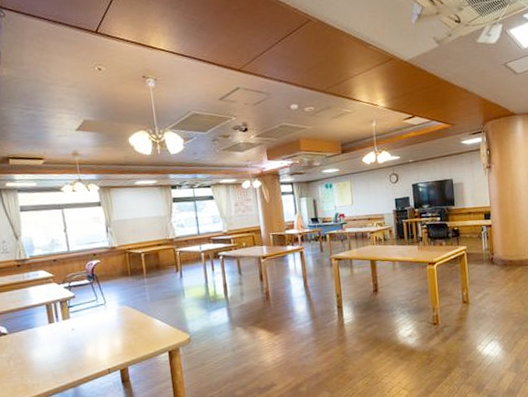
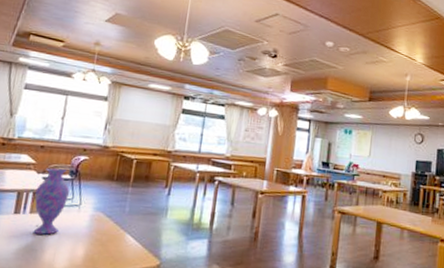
vase: none [61,276,93,336] -> present [33,168,70,235]

